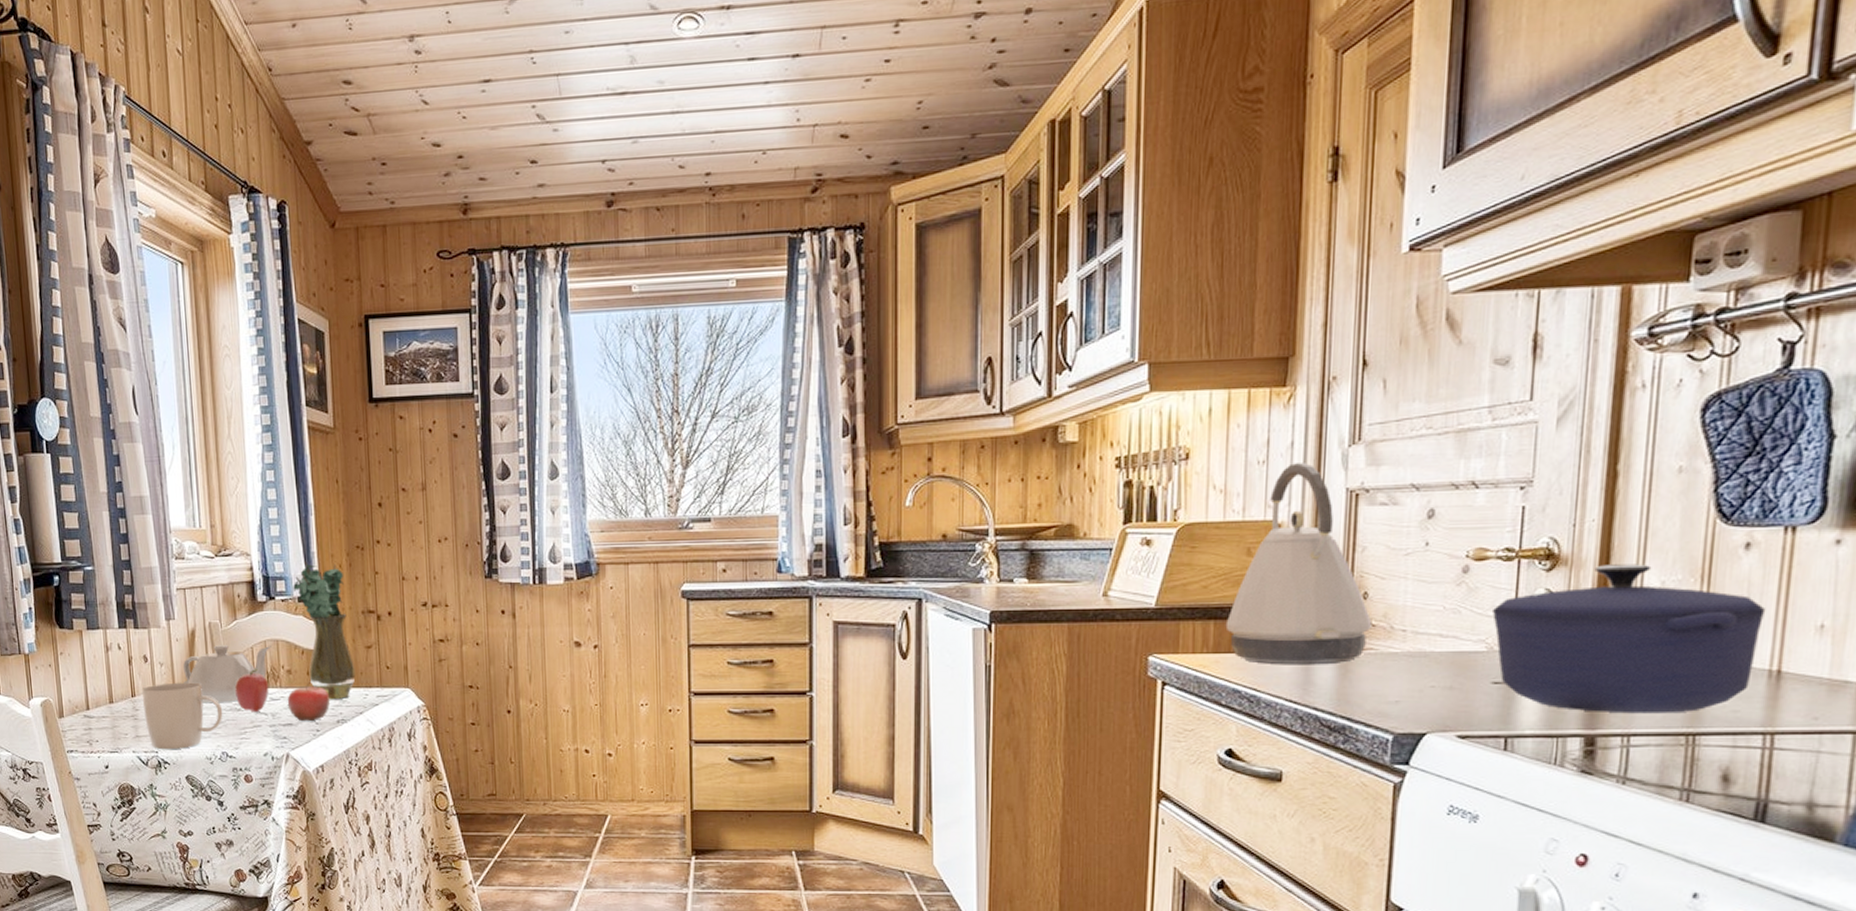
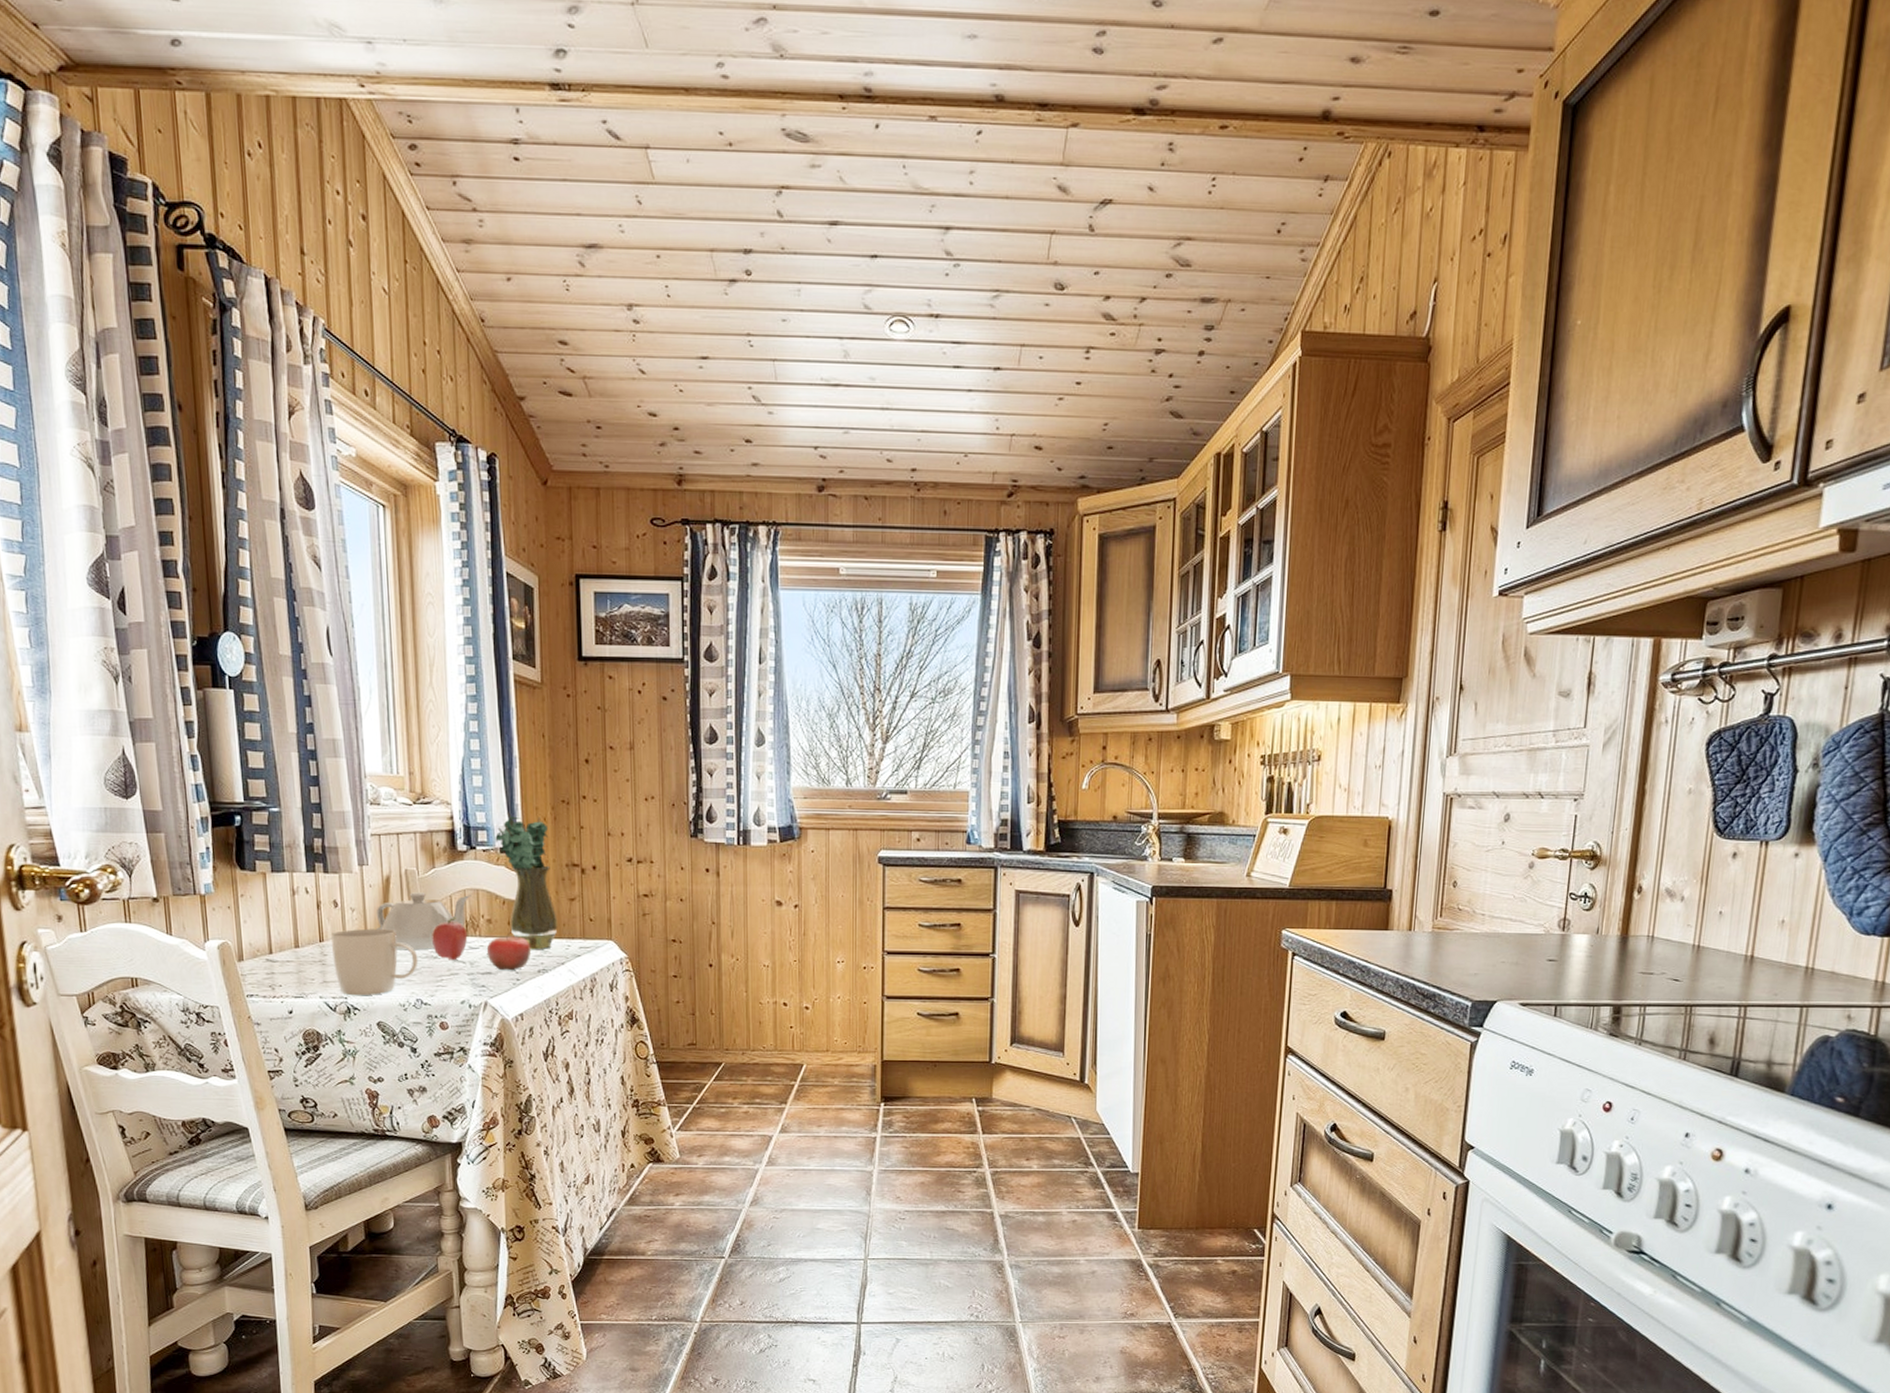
kettle: present [1225,463,1372,665] -> none [1344,769,1459,942]
cooking pot: present [1492,564,1766,714] -> none [1550,866,1745,988]

